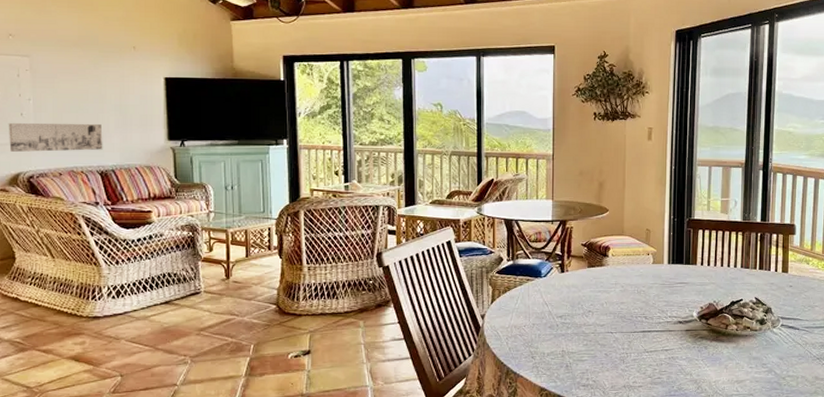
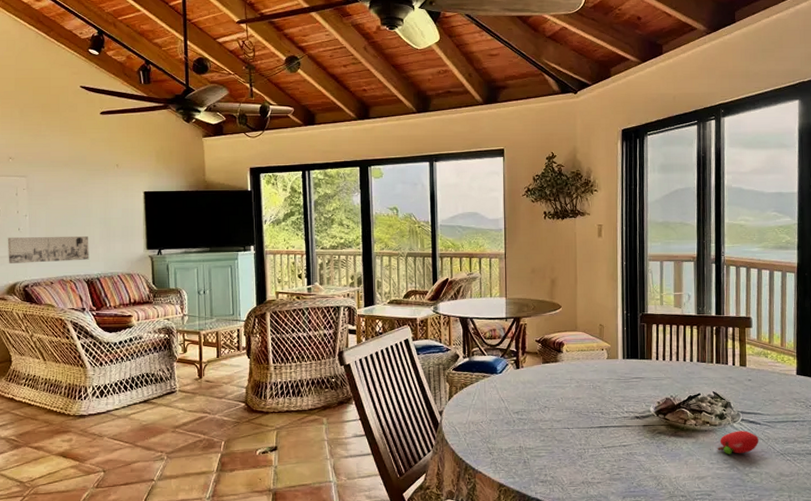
fruit: none [757,336,797,359] -> present [718,431,759,454]

